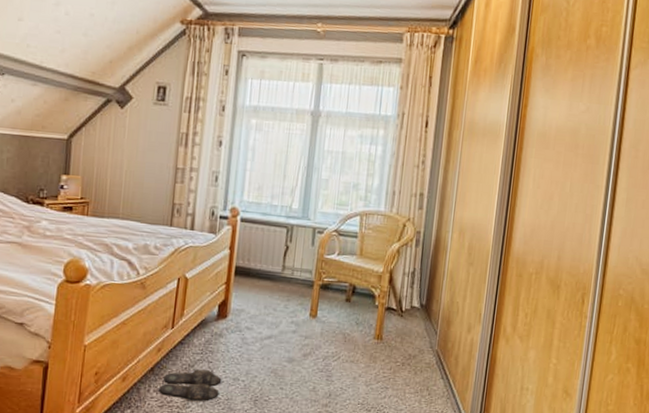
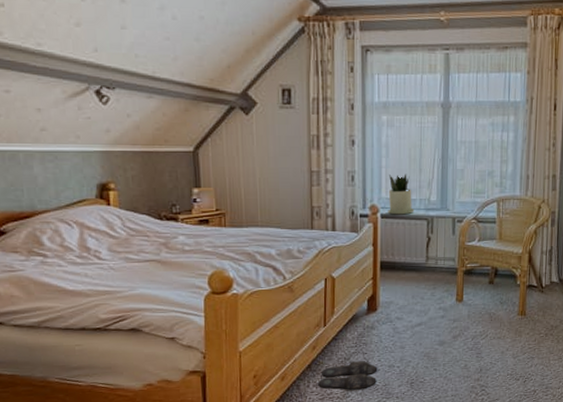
planter: none [247,178,275,221] -> present [387,173,415,215]

